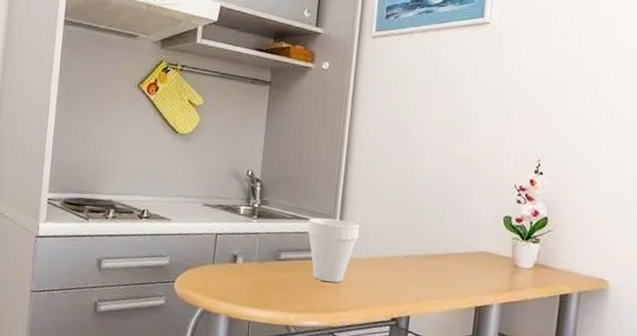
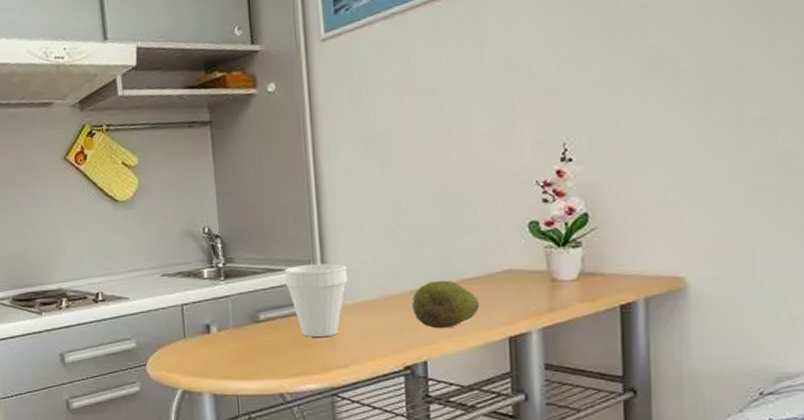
fruit: none [405,250,458,292] -> present [411,280,480,329]

